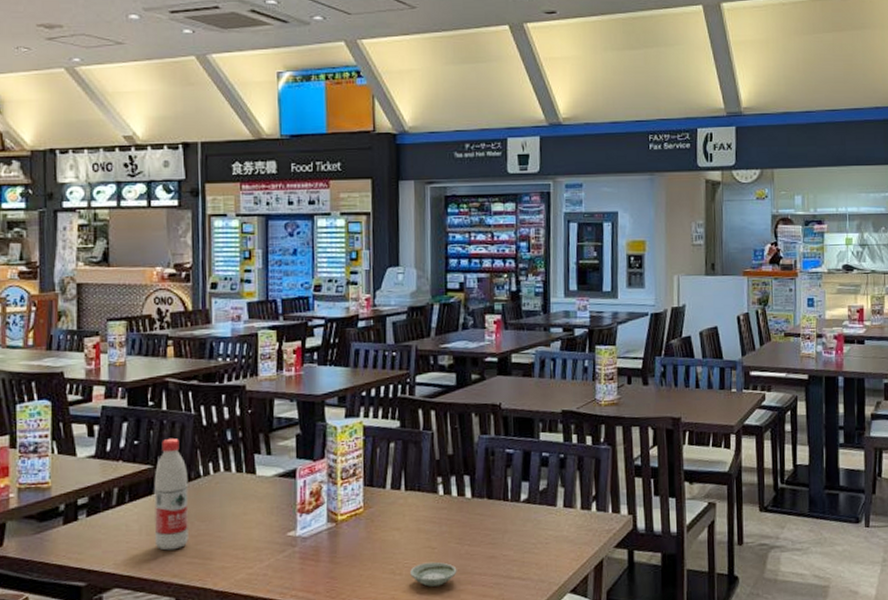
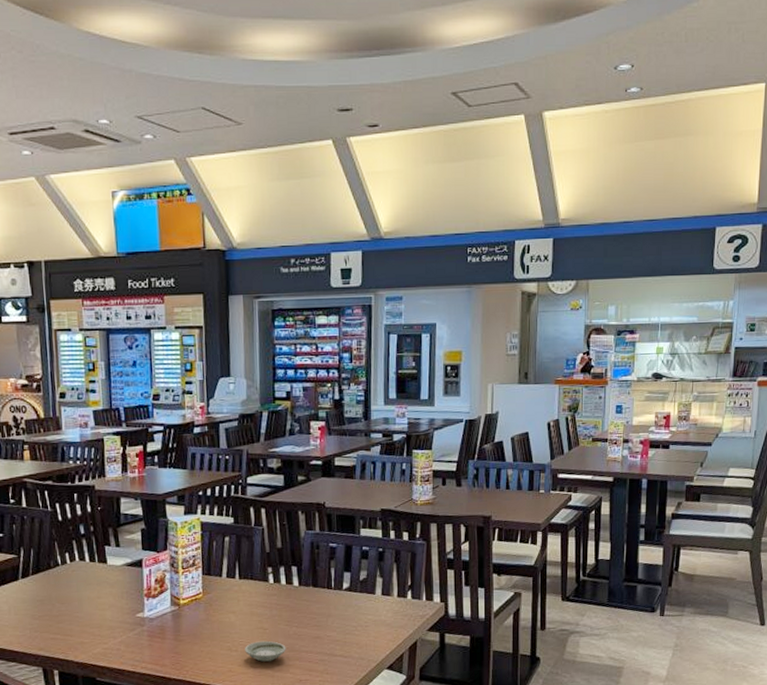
water bottle: present [154,439,189,551] -> none [18,532,51,628]

